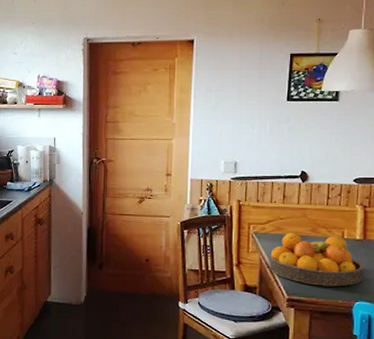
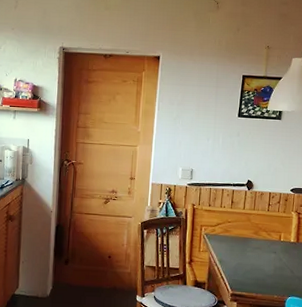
fruit bowl: present [269,233,364,287] -> none [217,235,296,284]

